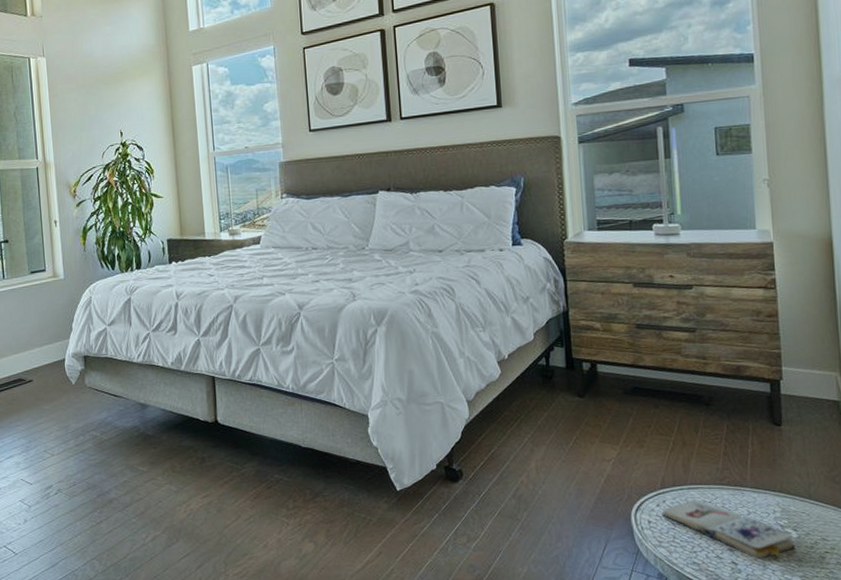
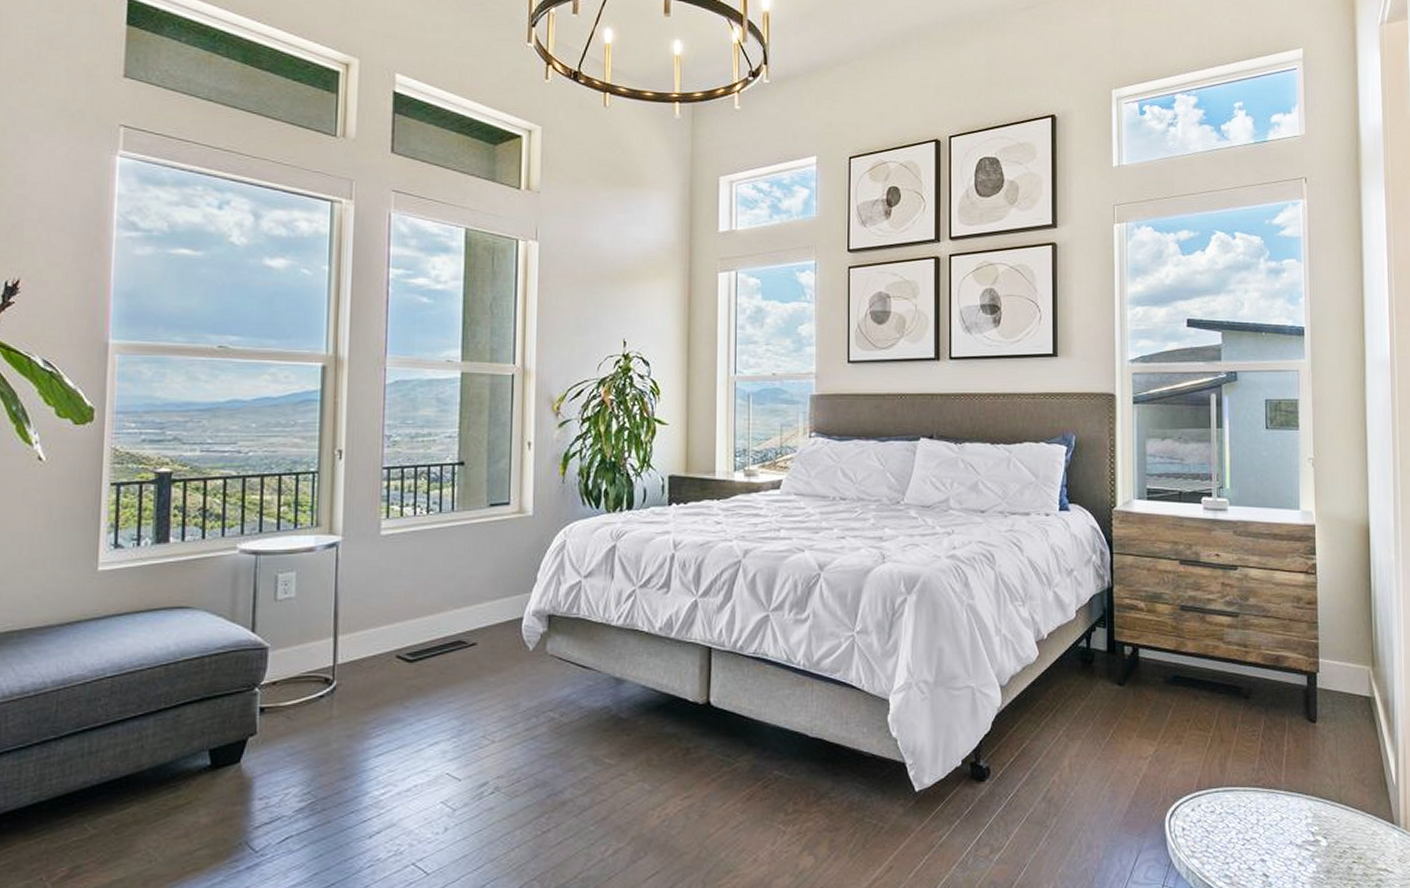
paperback book: present [662,499,795,559] -> none [1196,803,1324,871]

